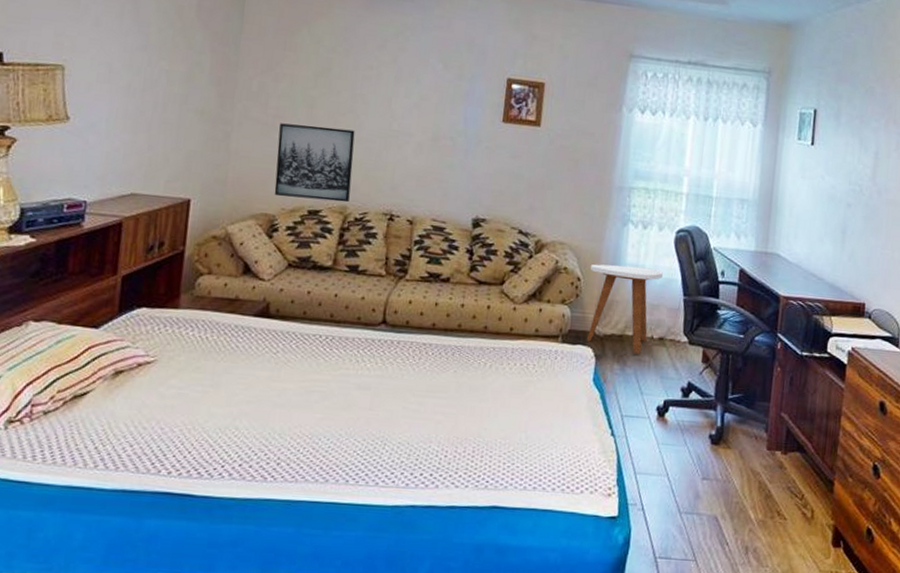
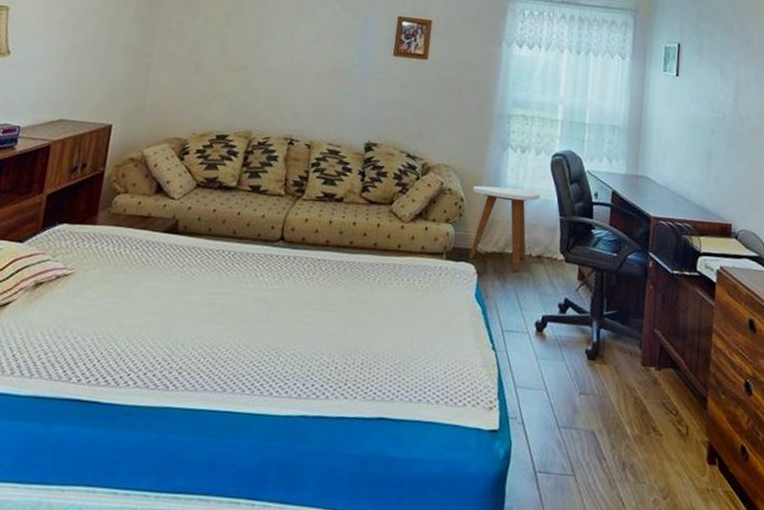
wall art: present [274,123,355,203] -> none [186,56,261,128]

